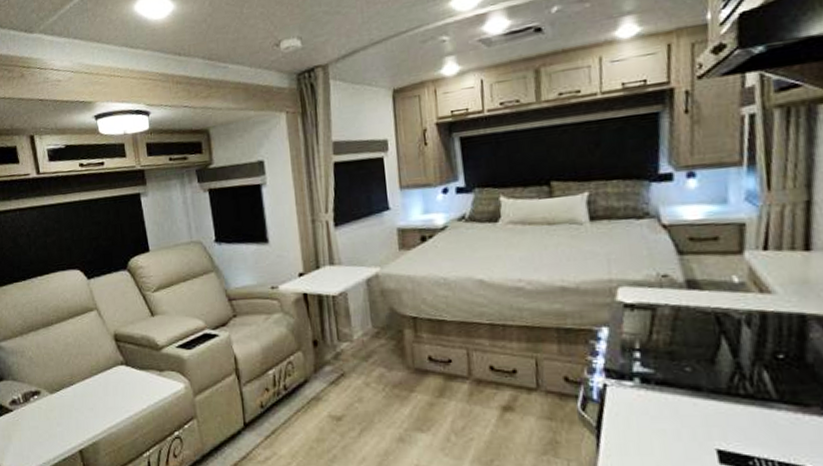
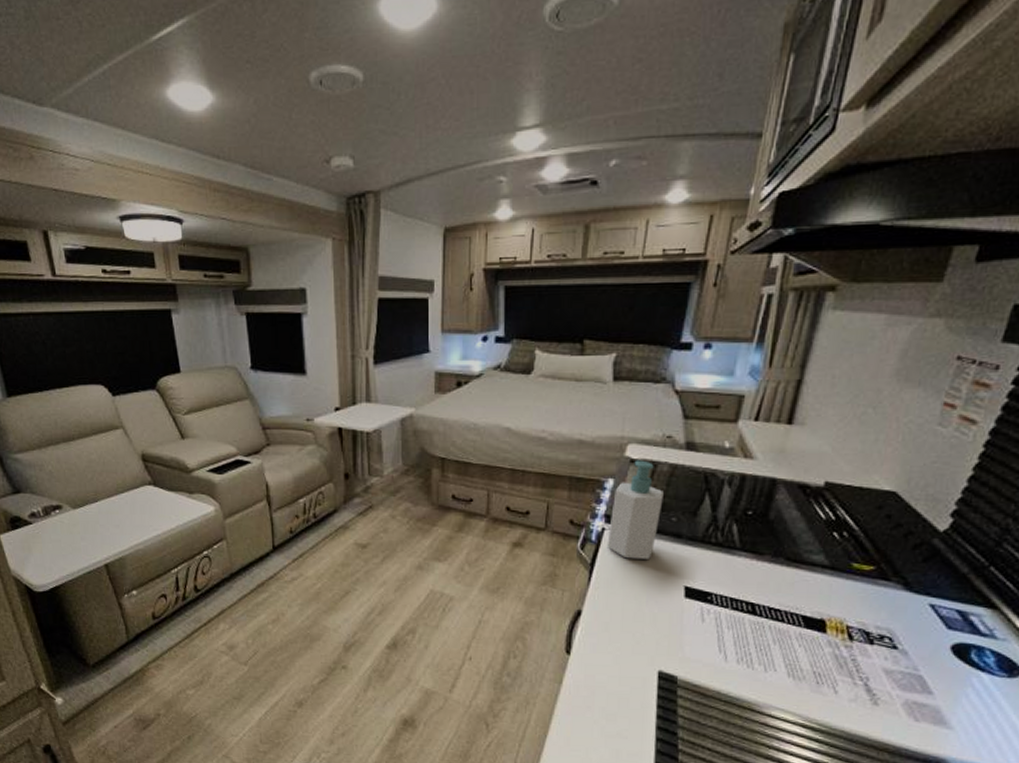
soap bottle: none [611,304,671,419] -> present [606,460,664,559]

